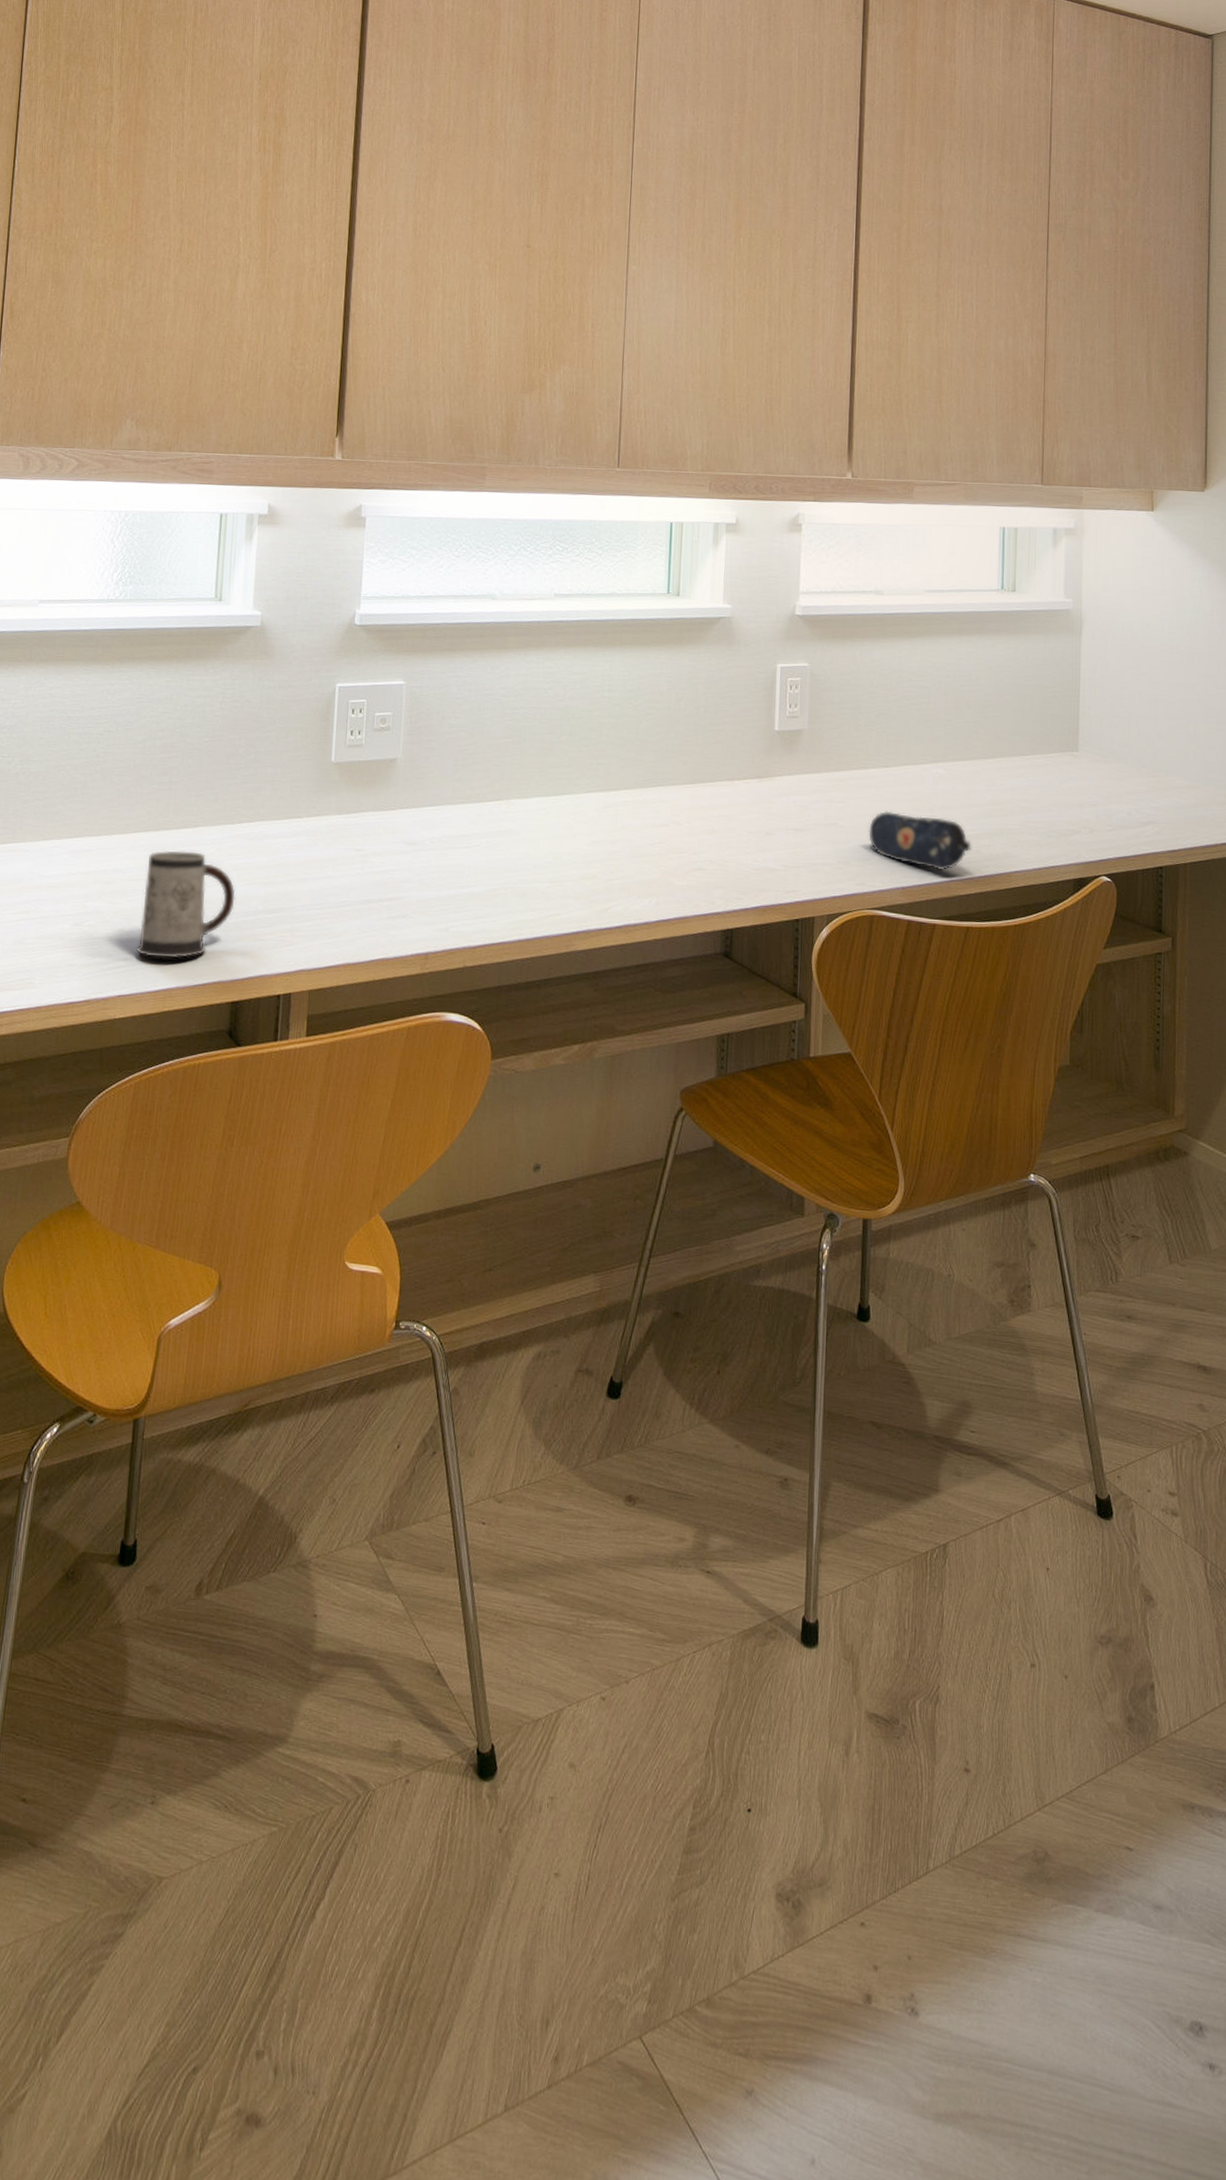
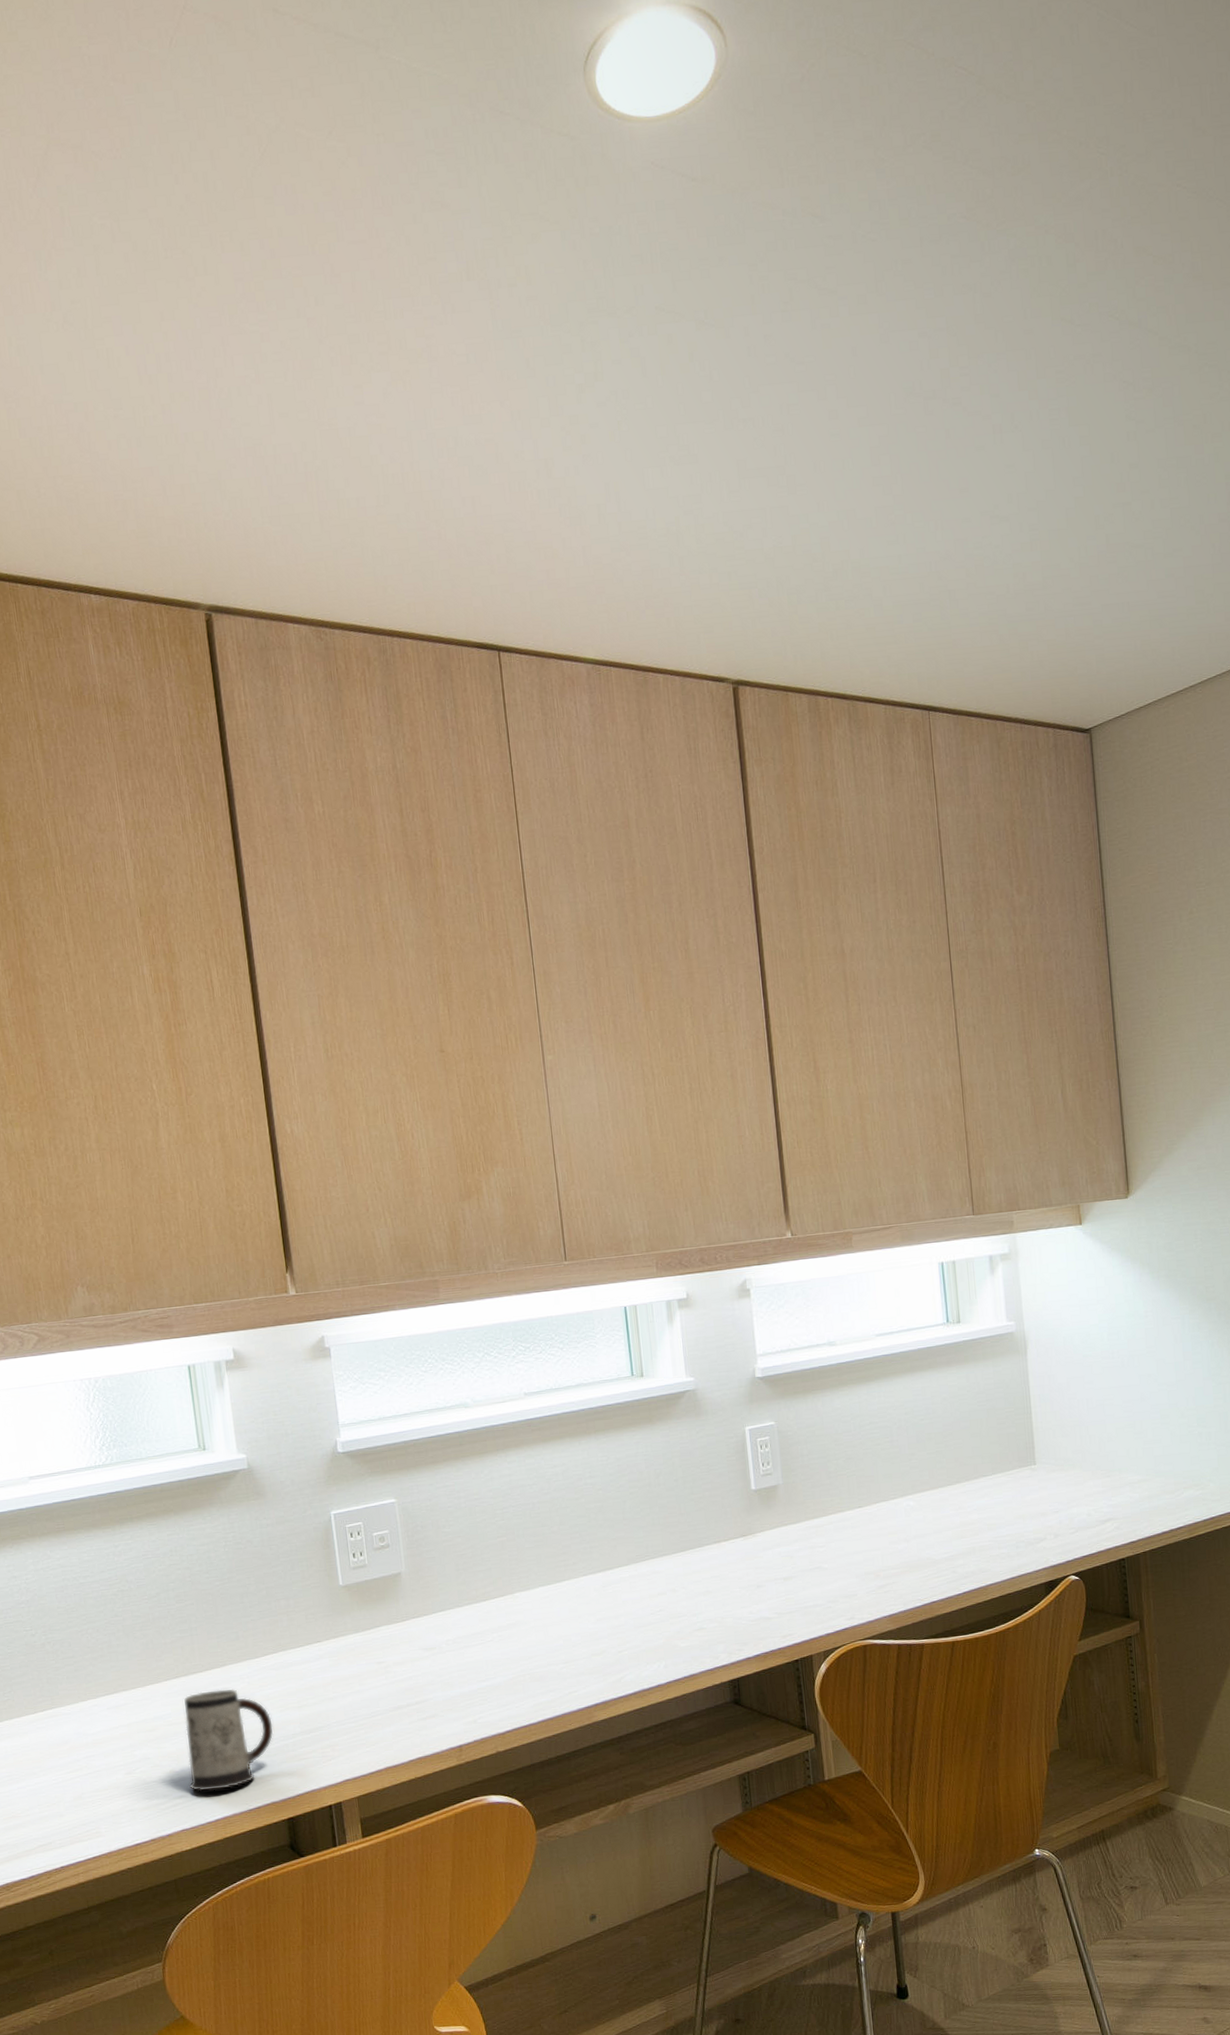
pencil case: present [868,811,971,871] -> none [851,1546,948,1595]

